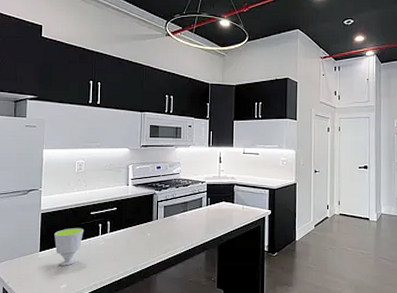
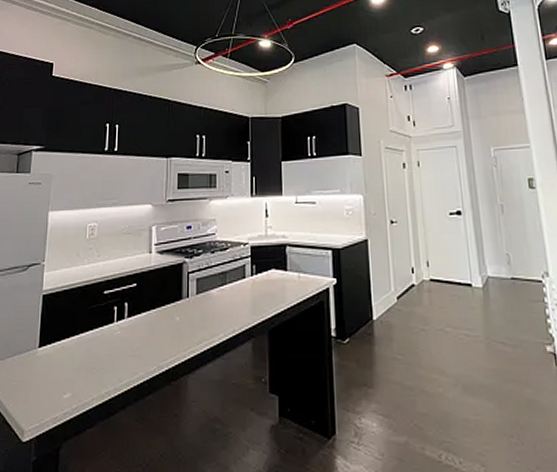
cup: present [54,228,84,266] -> none [58,313,95,367]

